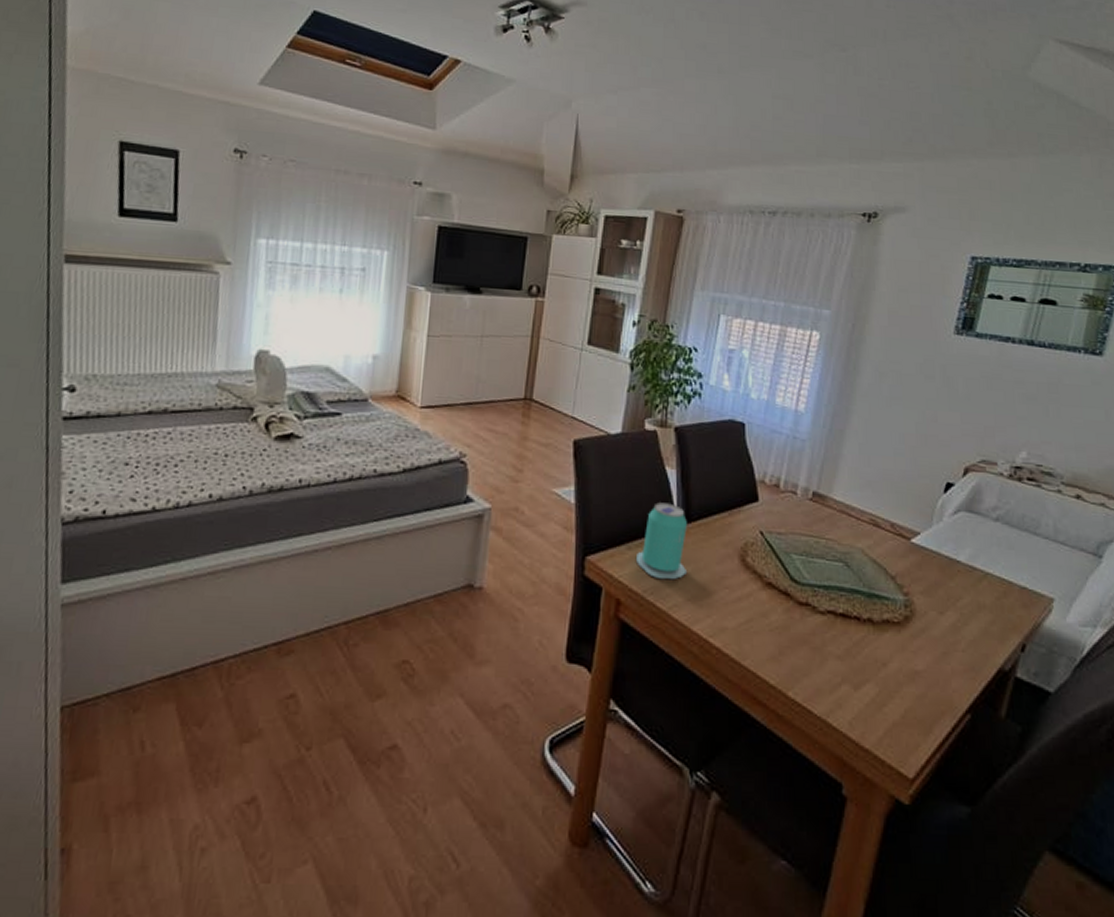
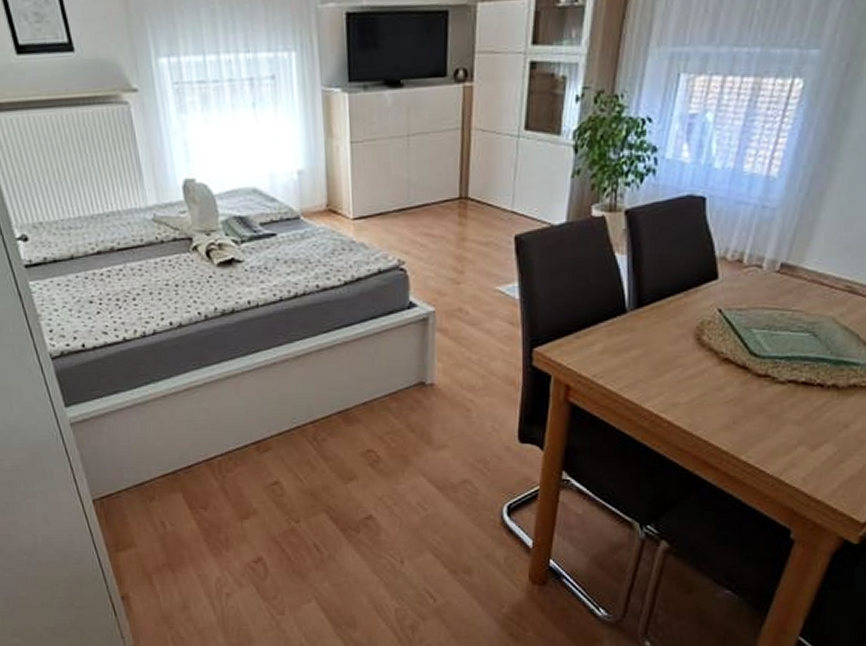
beverage can: present [636,502,687,580] -> none [585,289,638,364]

